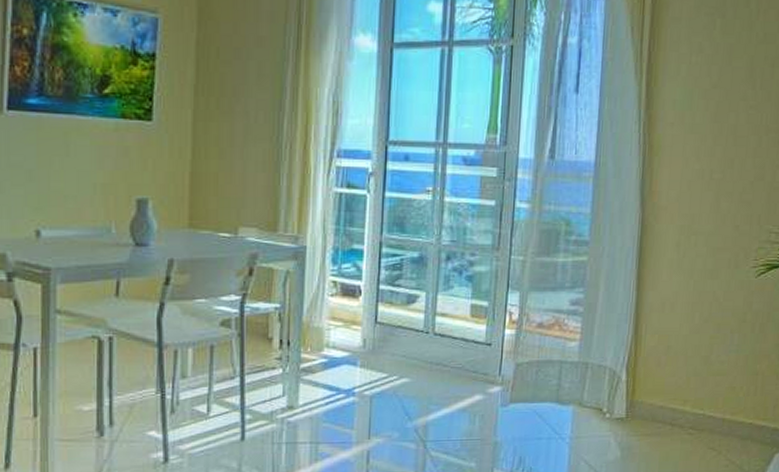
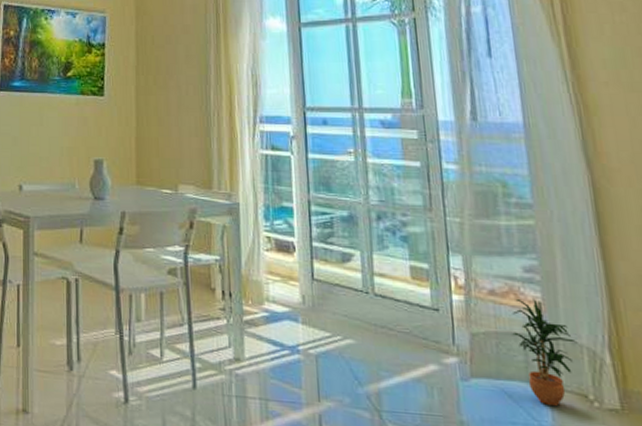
potted plant: none [551,329,603,420] -> present [512,298,578,406]

